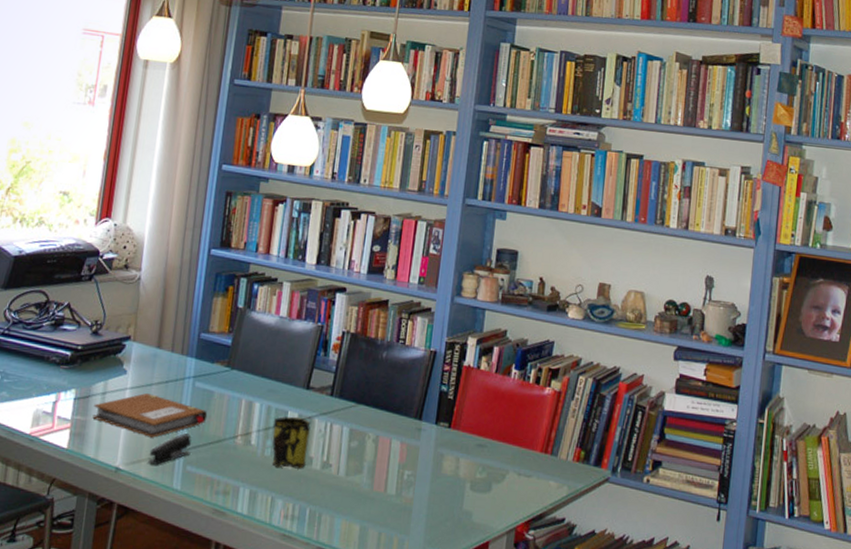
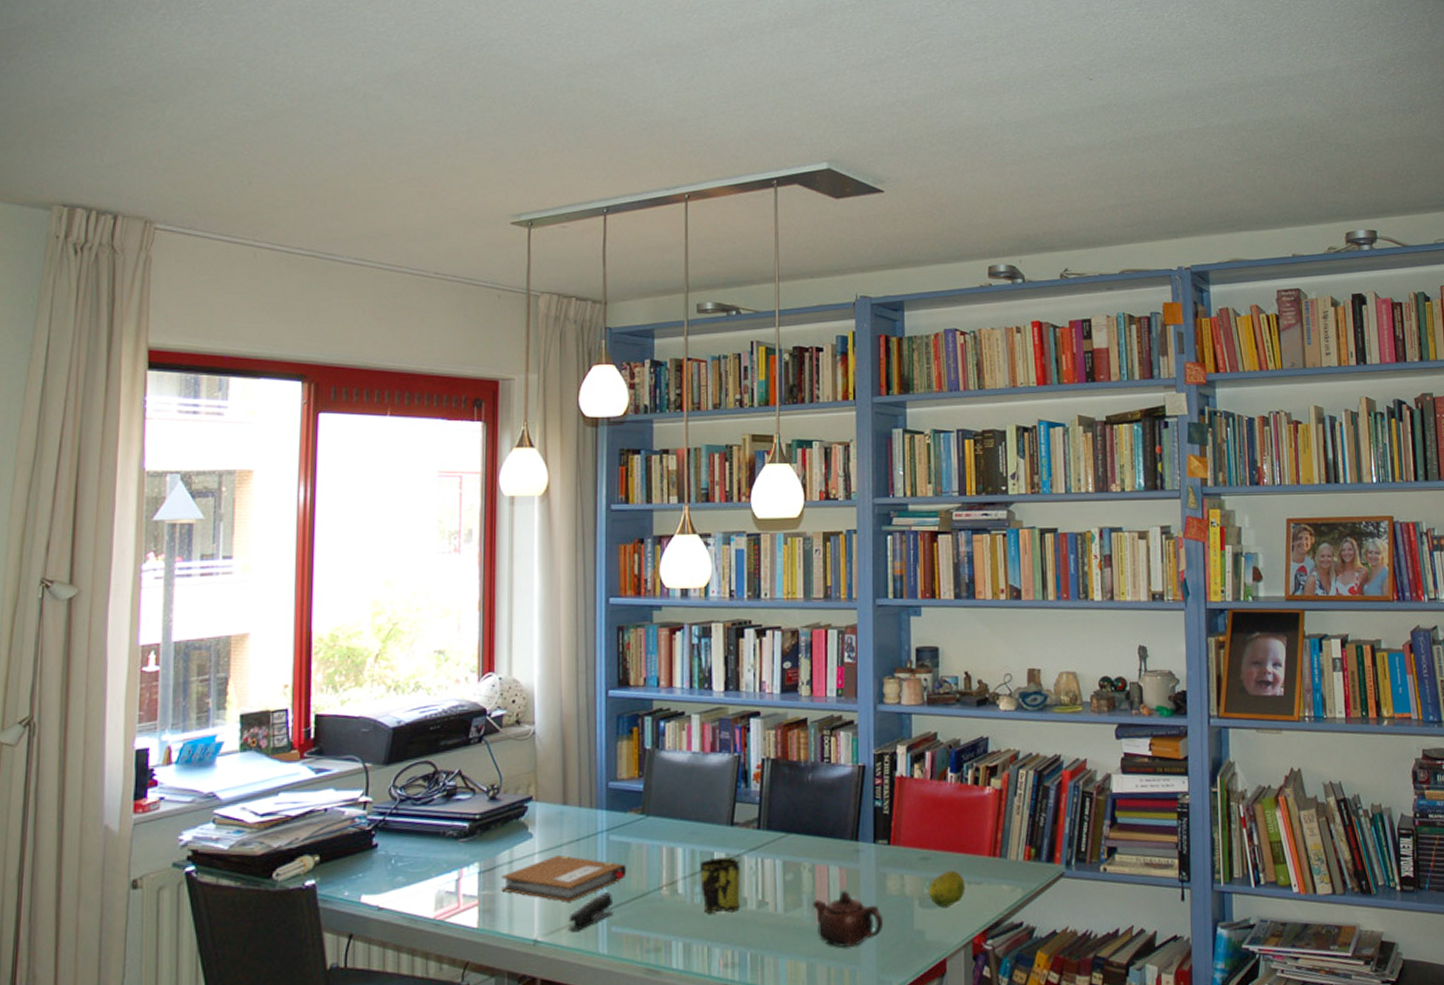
teapot: none [371,464,436,517] -> present [812,891,884,947]
fruit: none [480,460,516,494] -> present [929,870,965,908]

